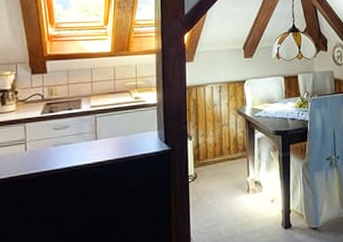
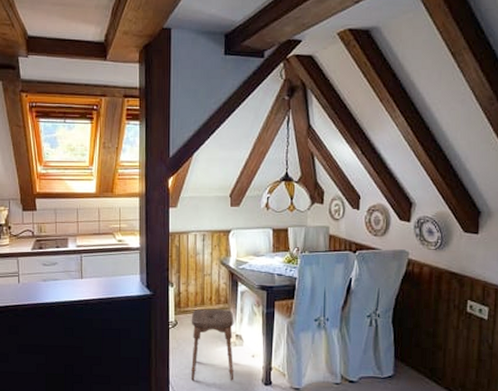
stool: none [210,157,255,234] -> present [191,309,234,381]

